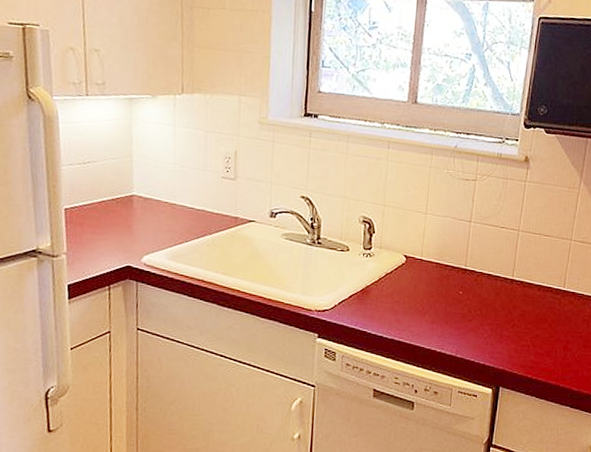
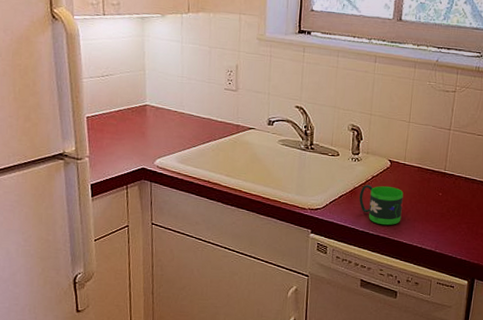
mug: none [371,282,421,328] -> present [359,184,404,226]

